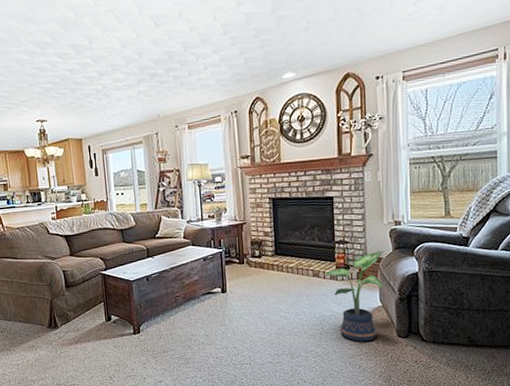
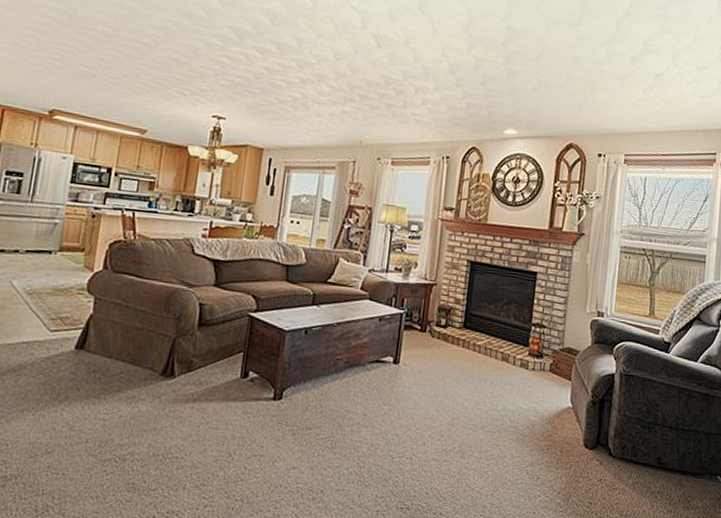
potted plant: present [324,250,385,342] -> none [514,342,583,448]

